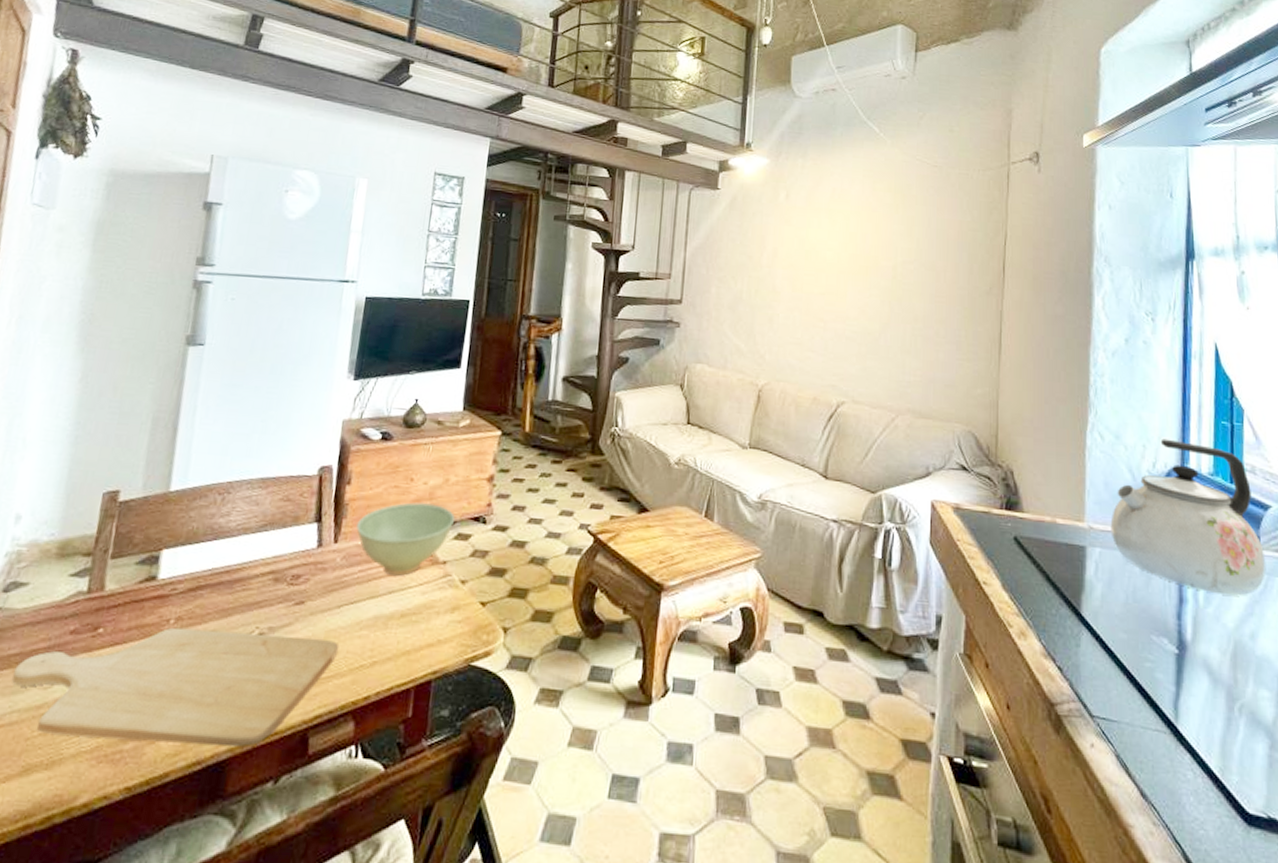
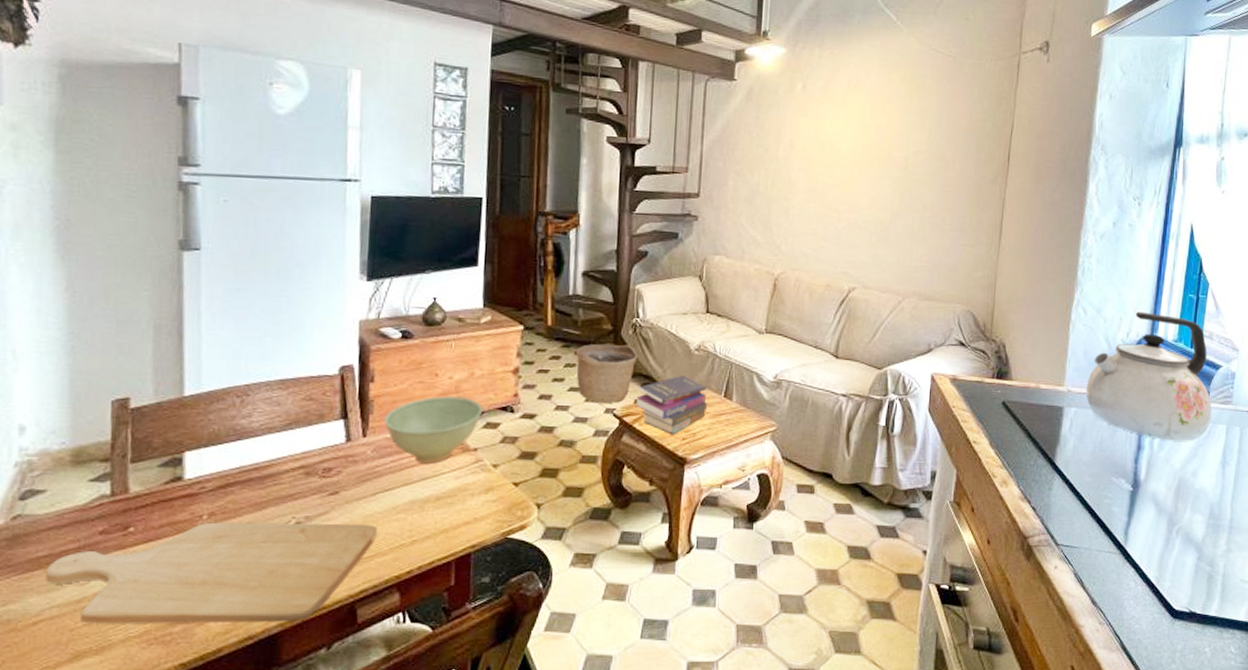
basket: none [552,453,615,518] -> present [576,343,637,403]
books: none [611,490,688,557] -> present [635,374,708,435]

